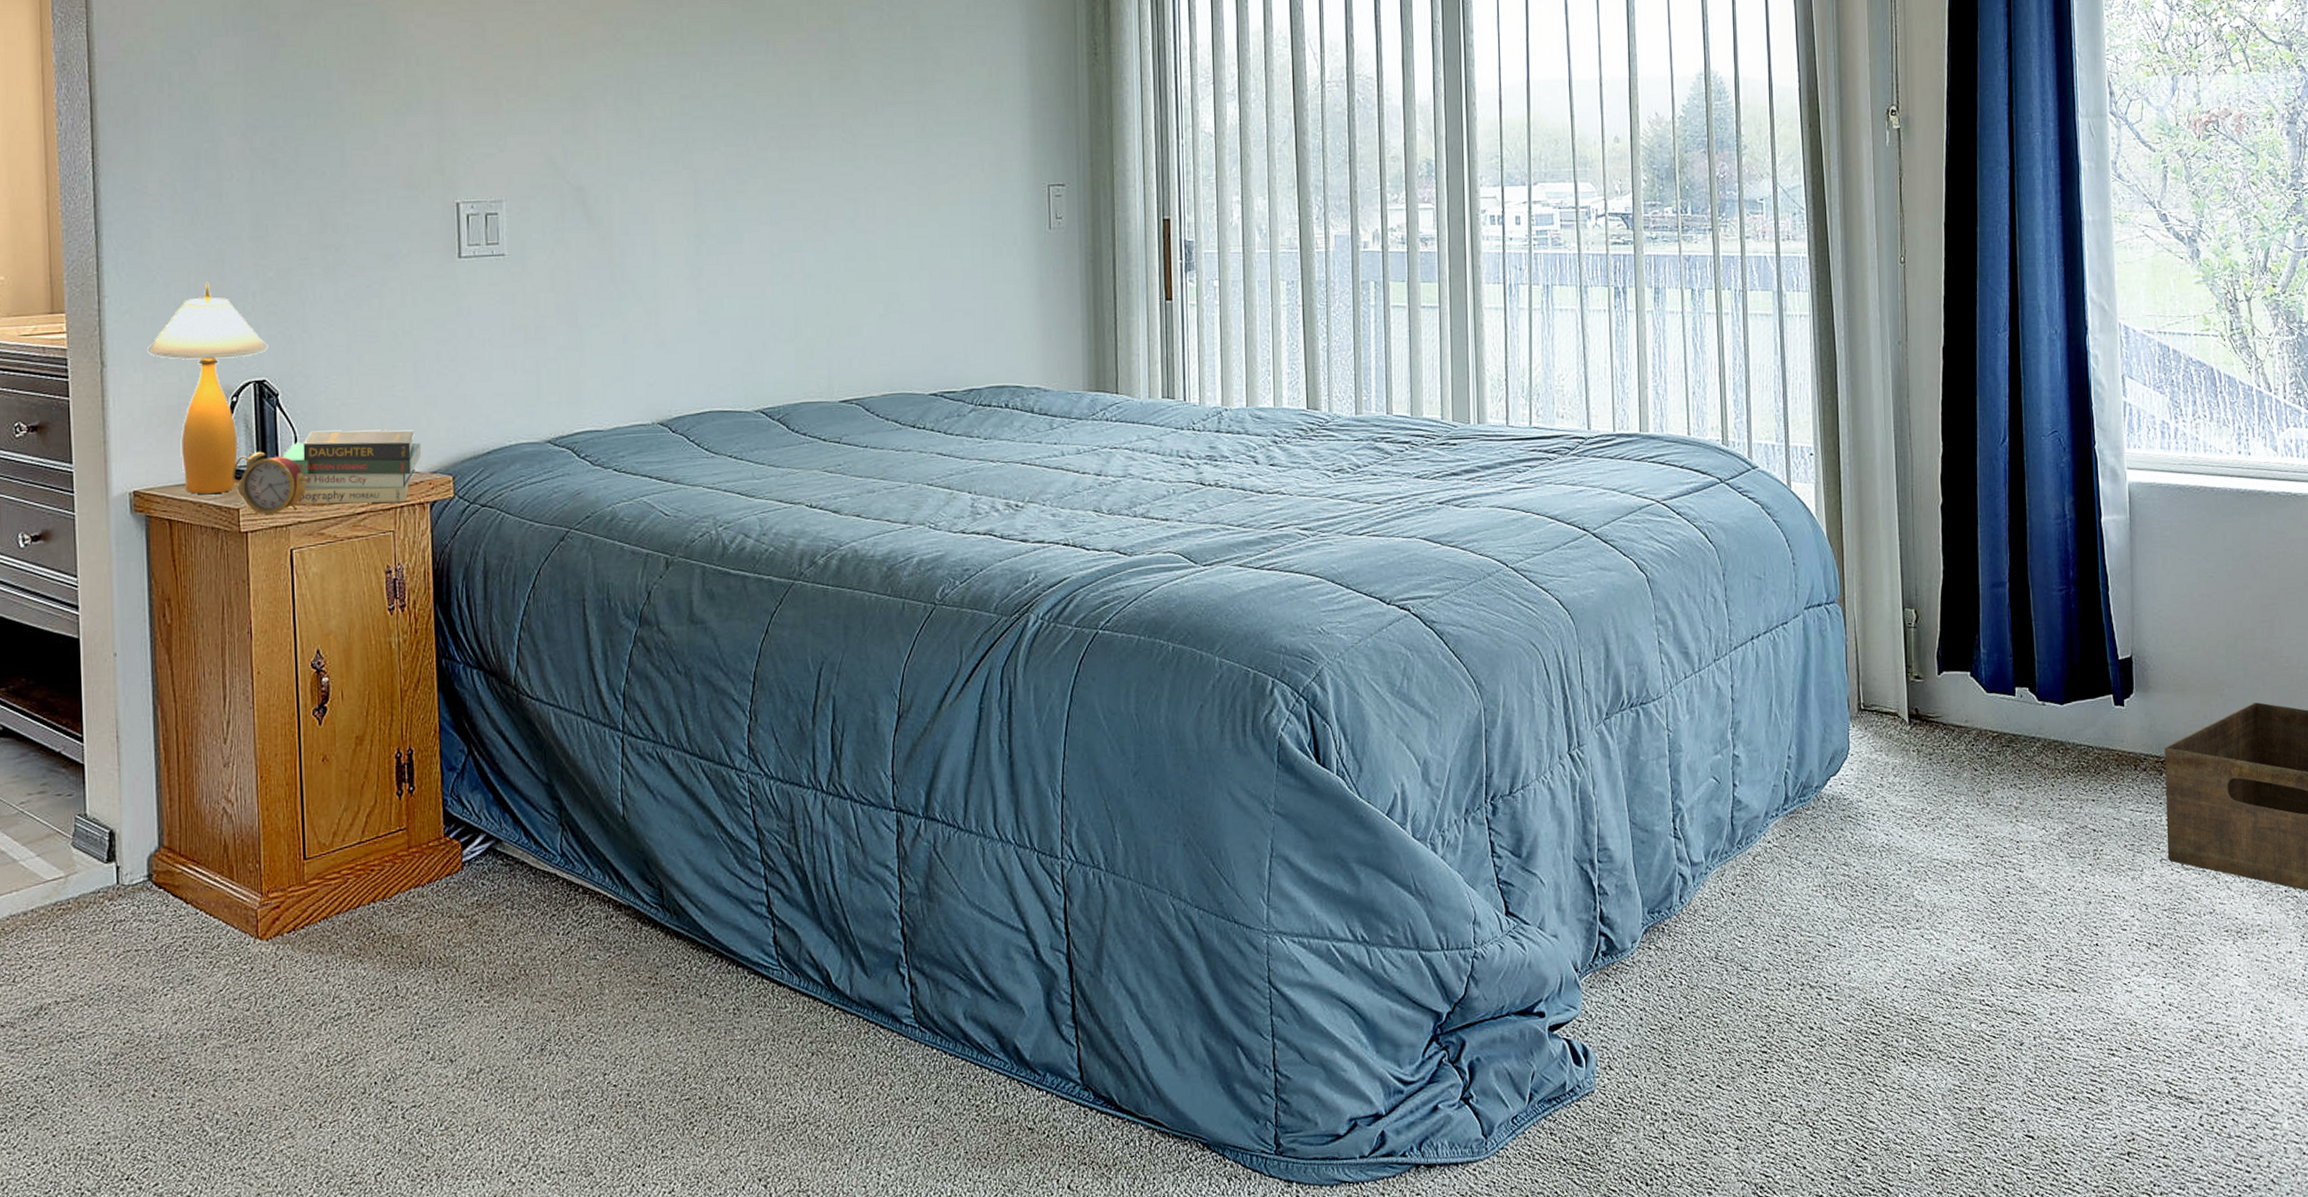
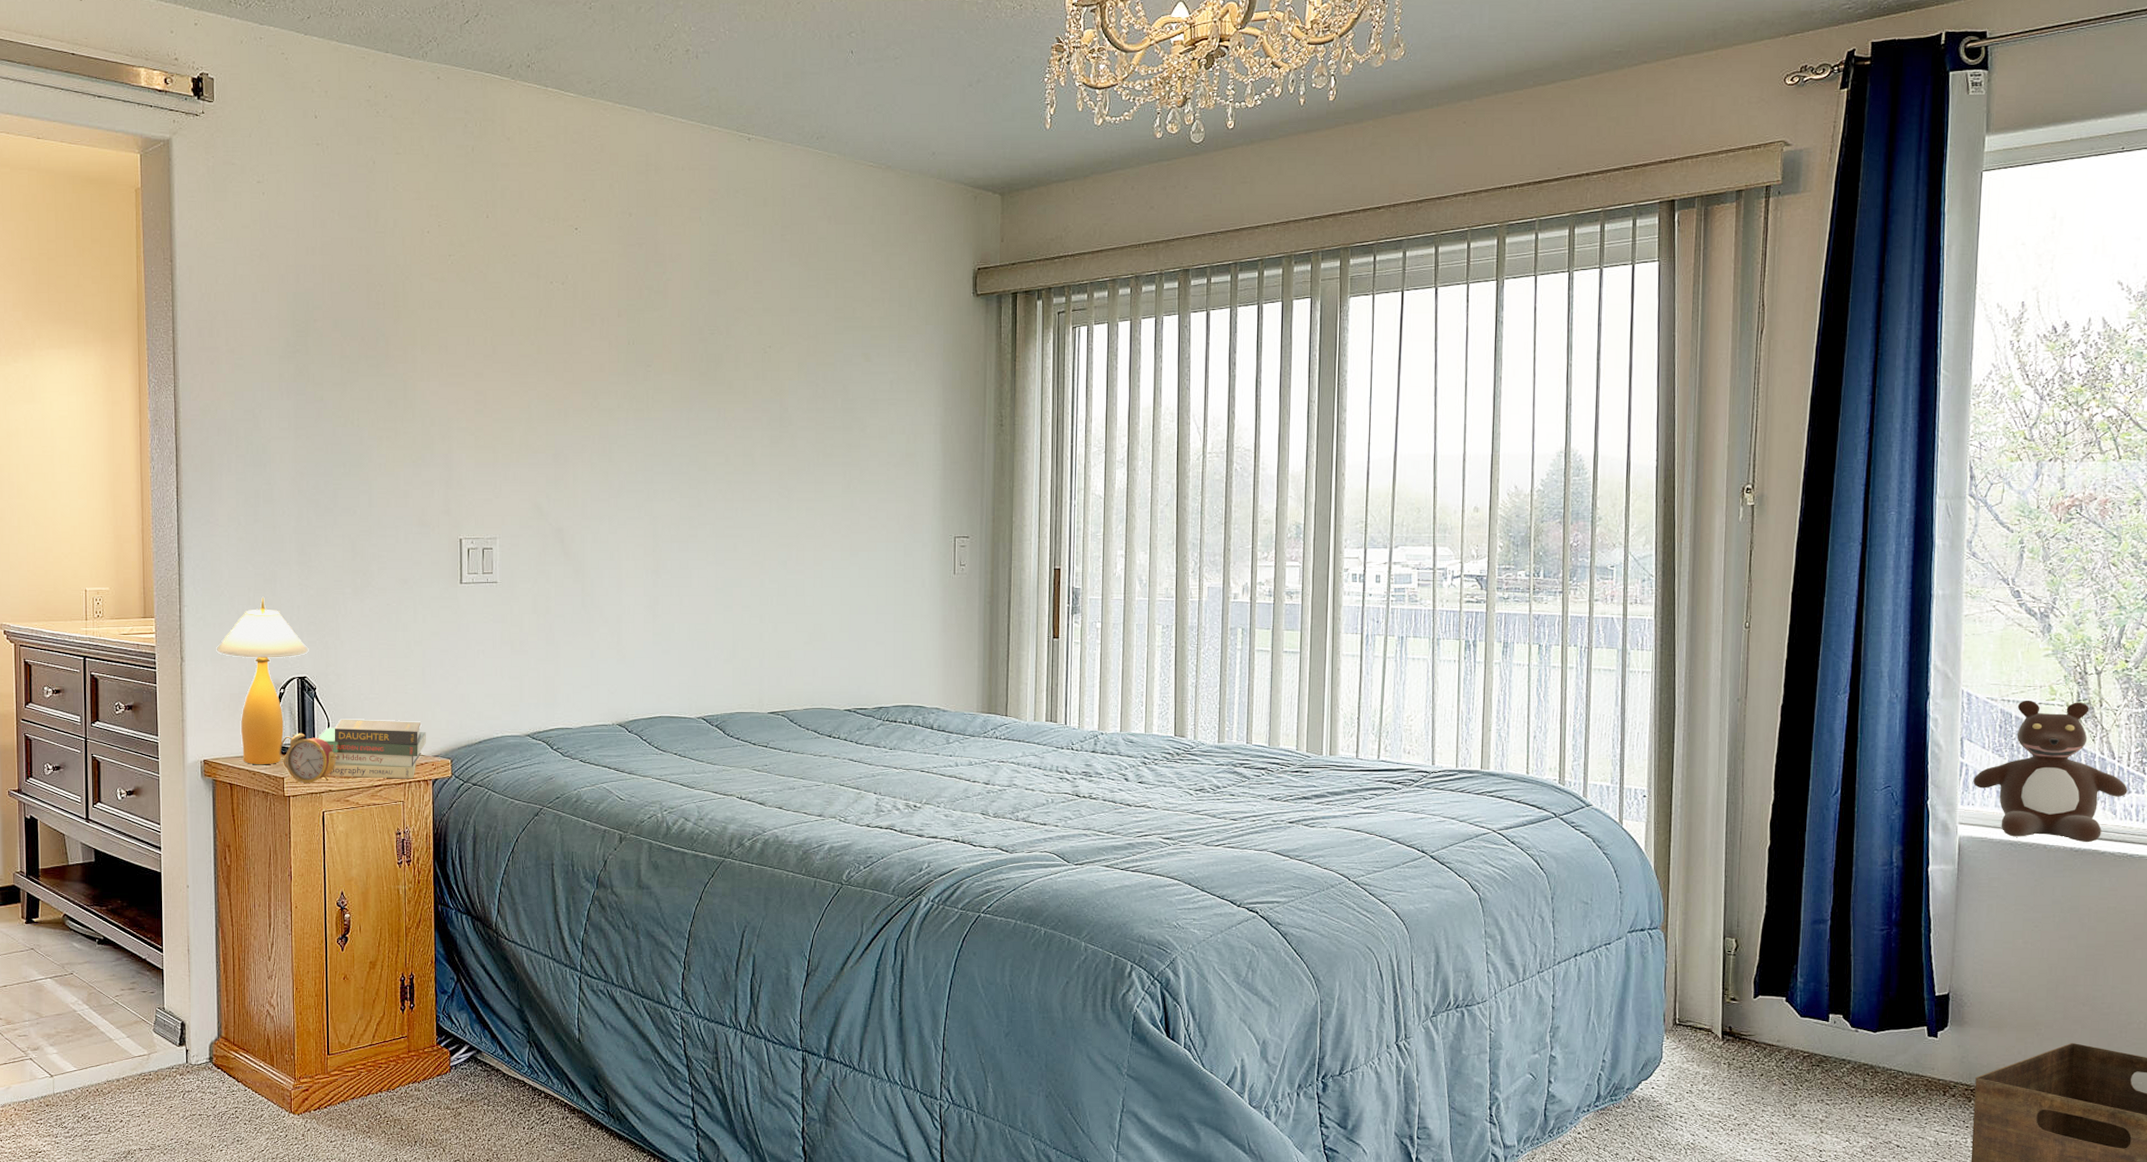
stuffed animal: none [2137,331,2286,483] -> present [1973,700,2128,843]

